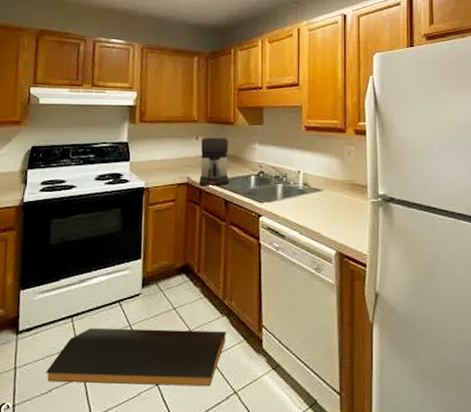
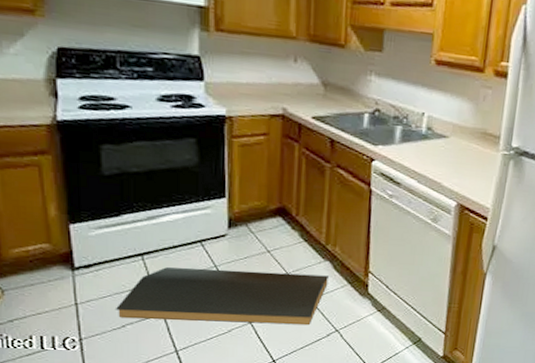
coffee maker: present [200,137,229,186] -> none [299,60,337,121]

